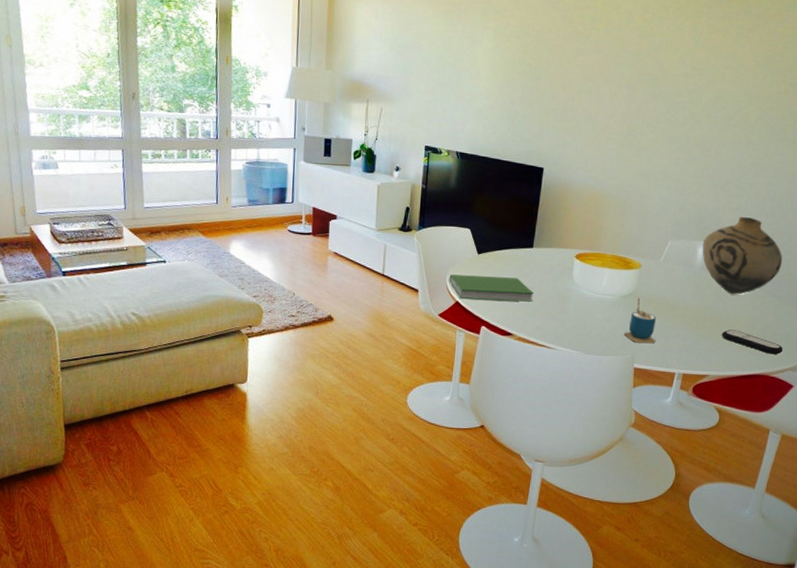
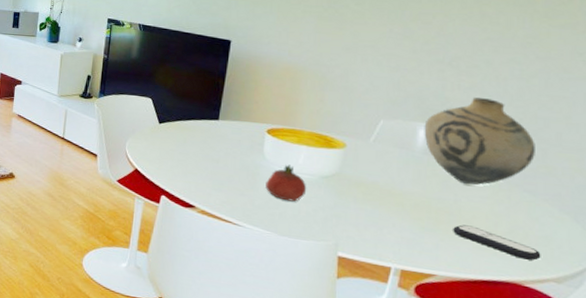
hardcover book: present [449,274,534,302] -> none [128,142,220,175]
fruit: none [574,287,609,322] -> present [265,164,307,202]
cup: present [625,297,657,344] -> none [326,179,366,232]

